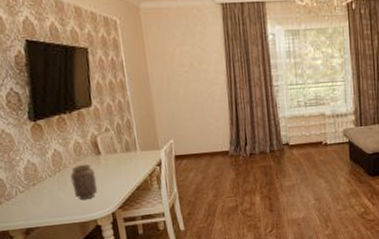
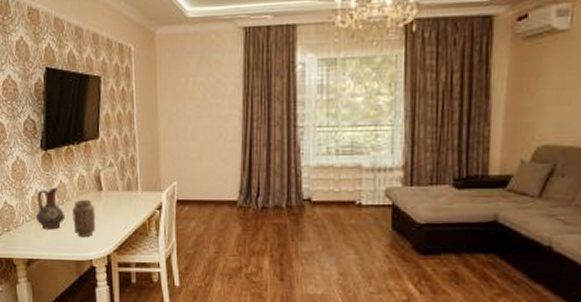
pitcher: none [29,156,63,198] -> present [35,187,65,230]

